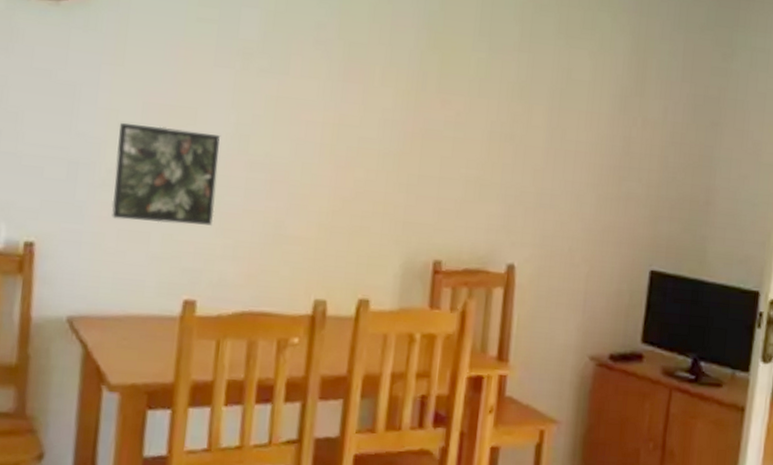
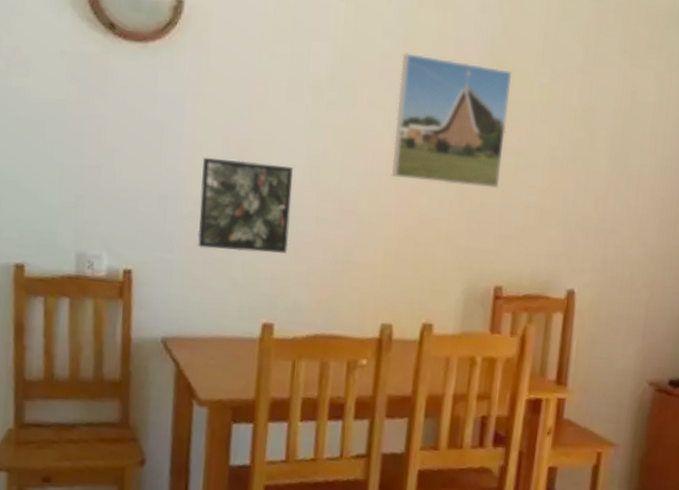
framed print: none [325,23,450,162] -> present [391,53,513,189]

